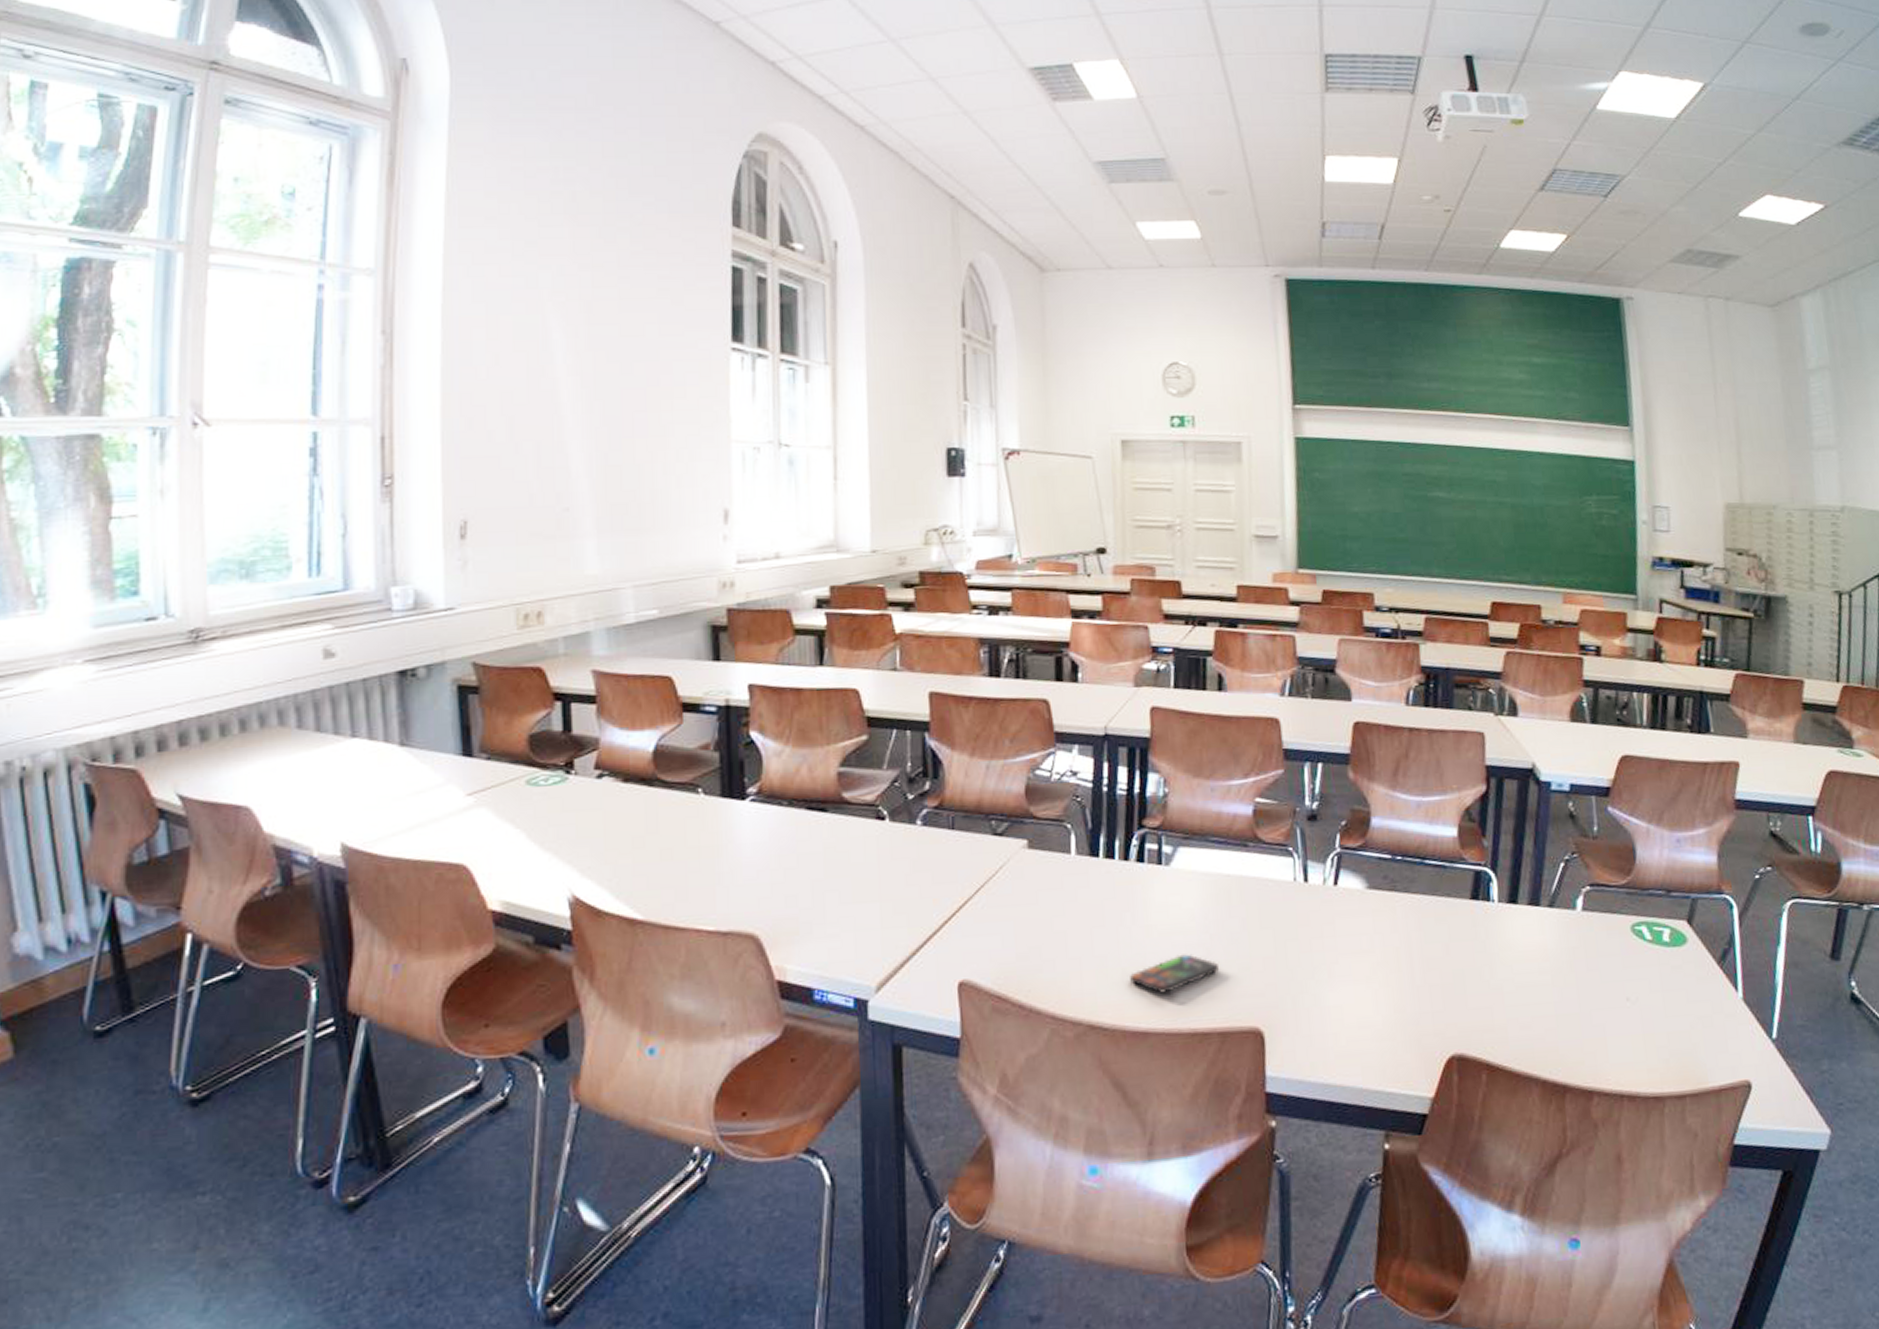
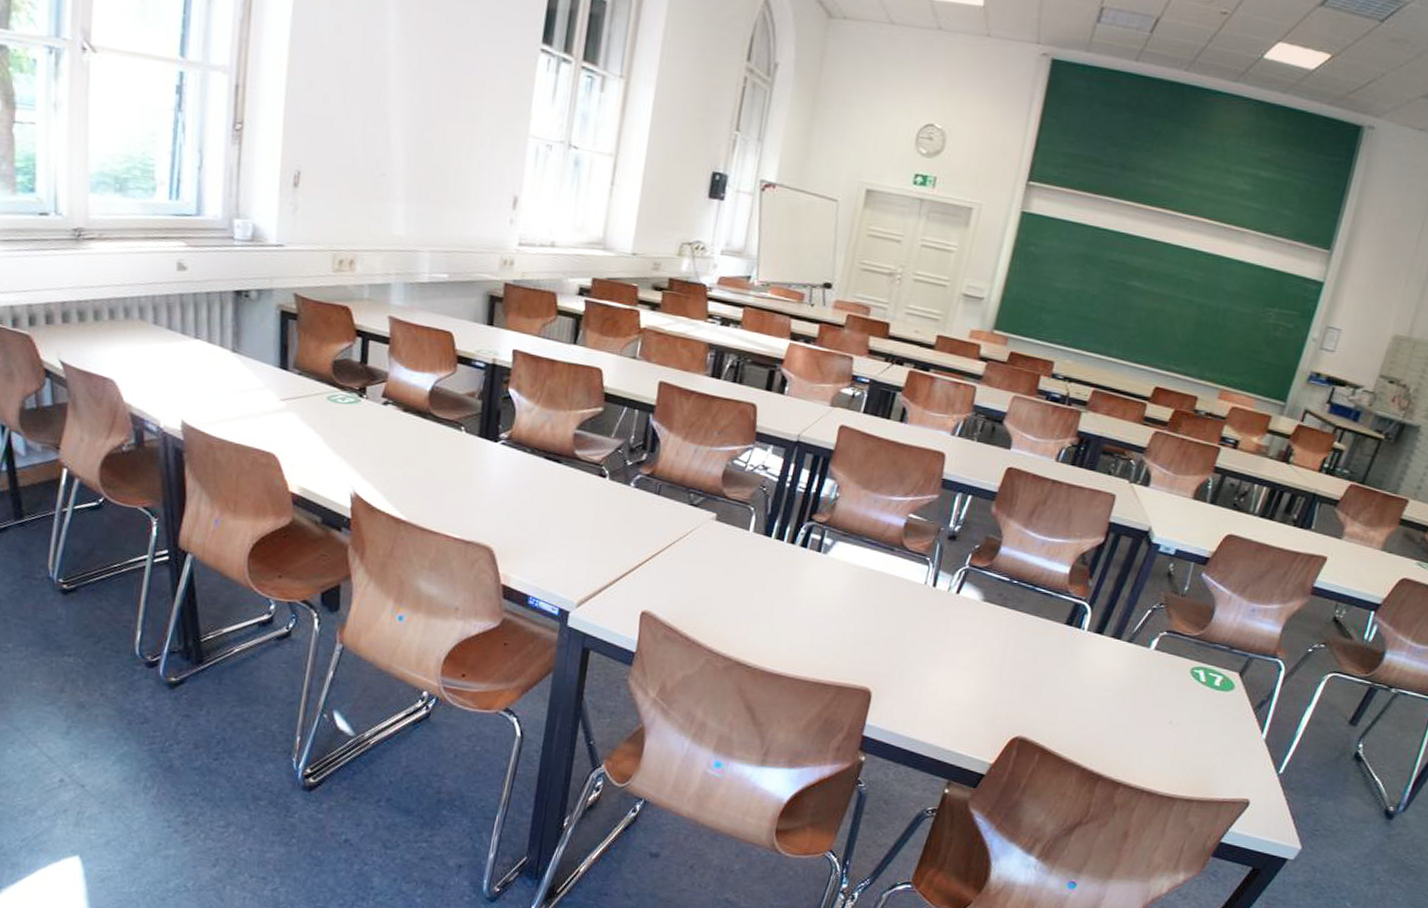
smartphone: present [1130,954,1219,994] -> none [776,623,848,650]

